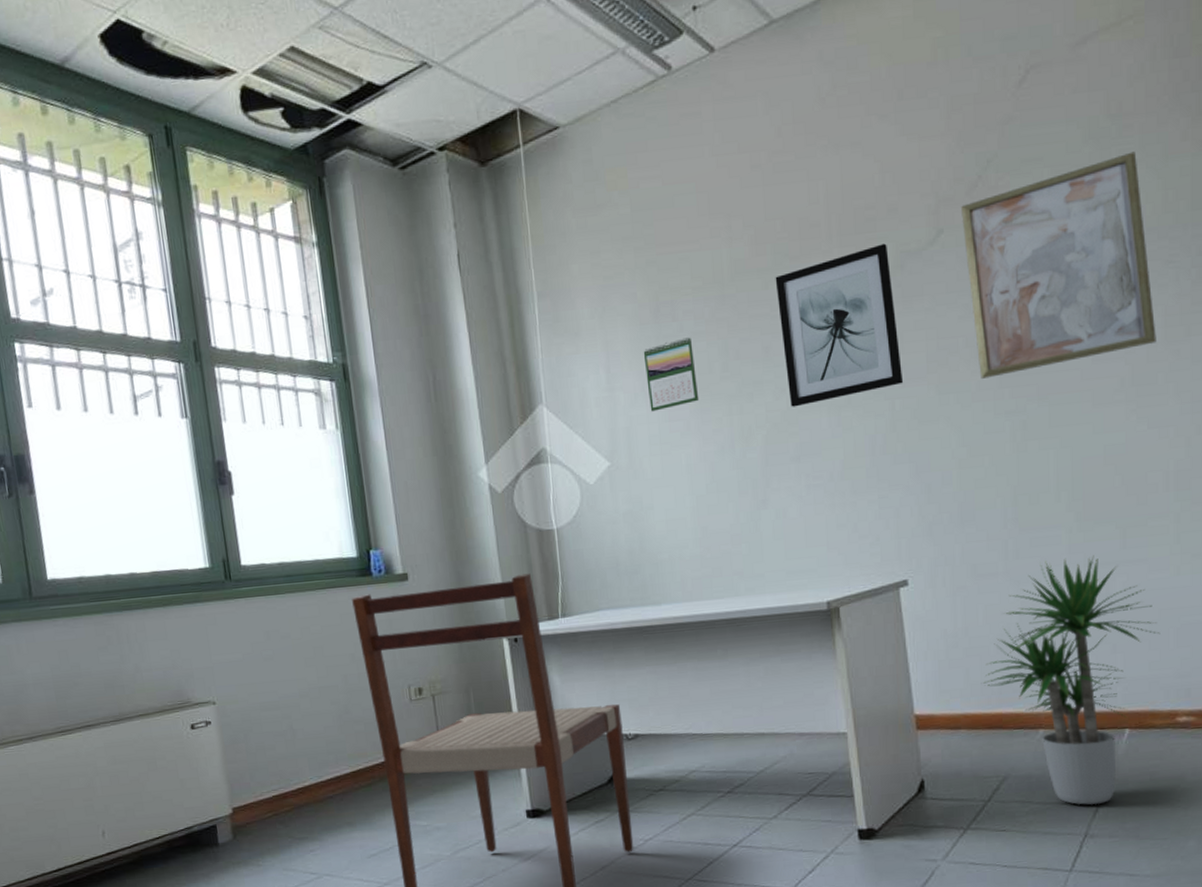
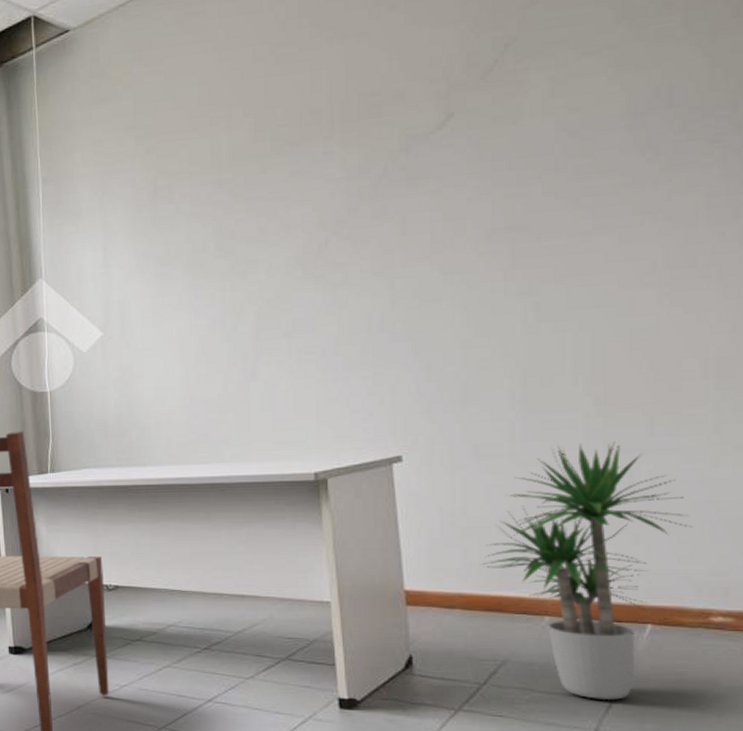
calendar: present [643,337,699,412] -> none [139,218,193,287]
wall art: present [775,243,904,407] -> none [273,128,405,285]
wall art: present [961,151,1156,379] -> none [474,29,697,260]

